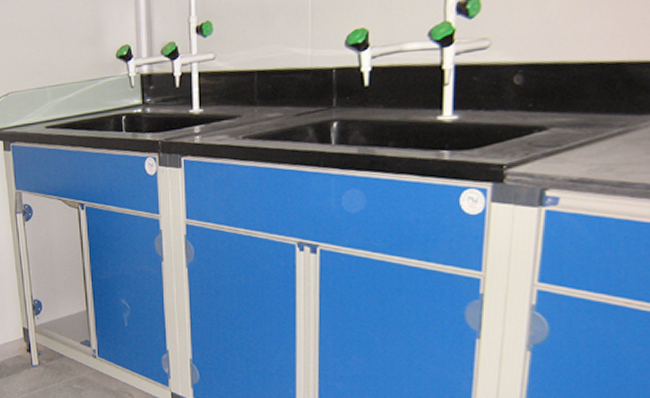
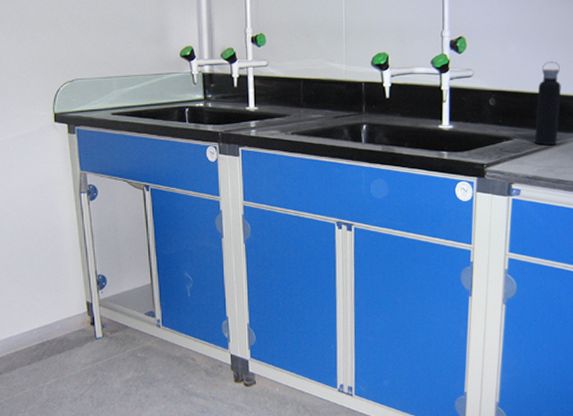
water bottle: none [583,14,631,135] -> present [534,61,561,145]

